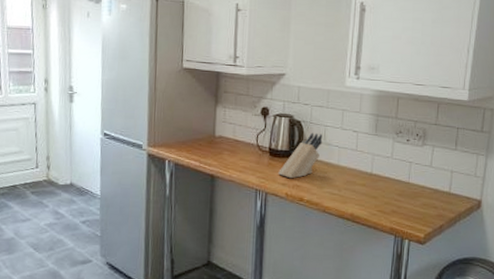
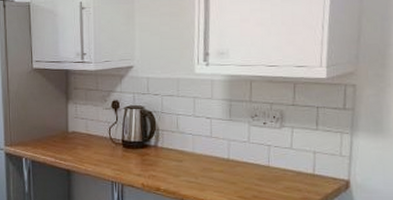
knife block: present [277,132,323,179] -> none [132,122,176,169]

